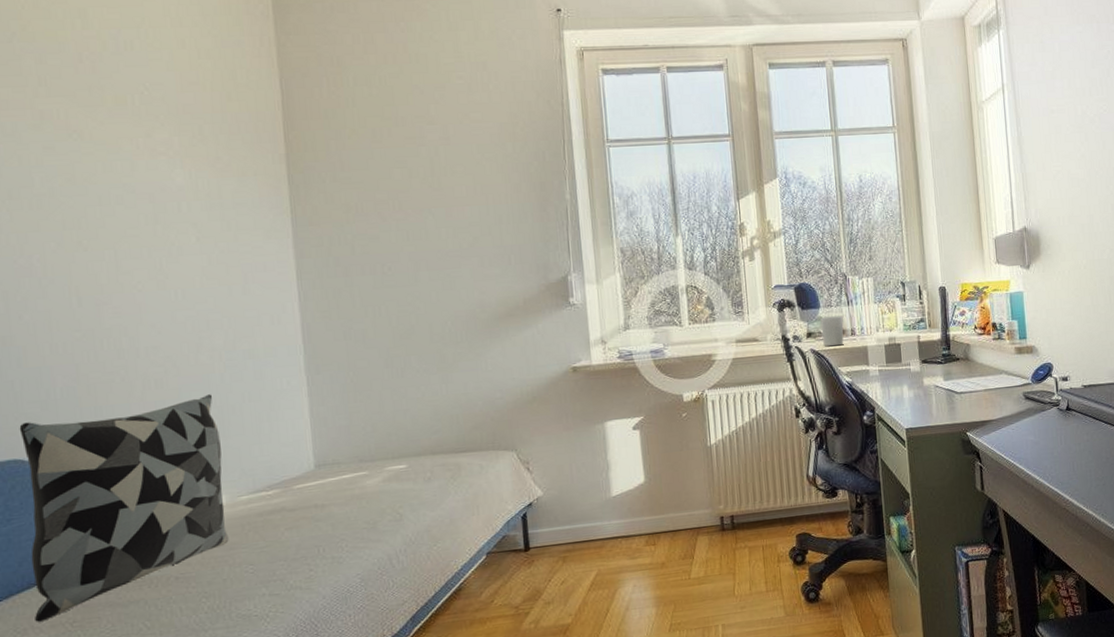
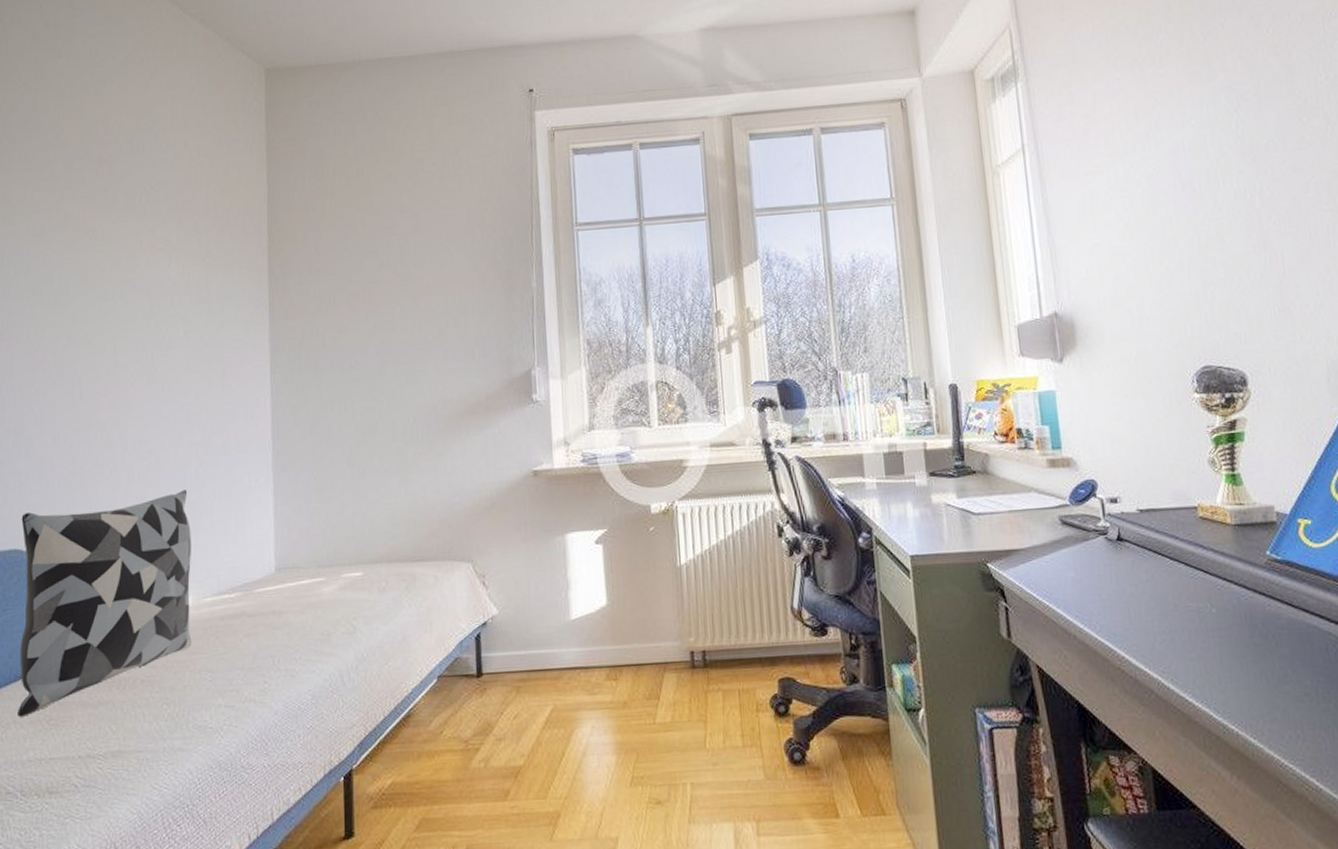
candle holder: present [820,315,844,347] -> none [807,417,835,454]

